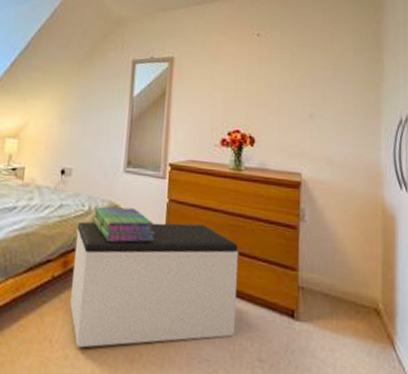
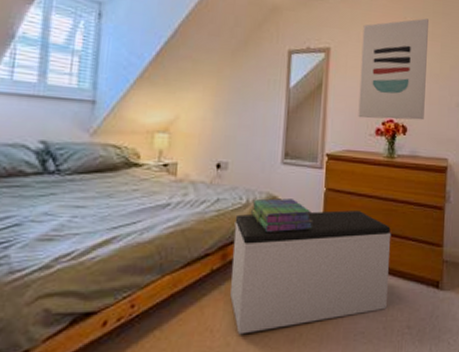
wall art: none [202,26,276,131] -> present [358,18,429,120]

